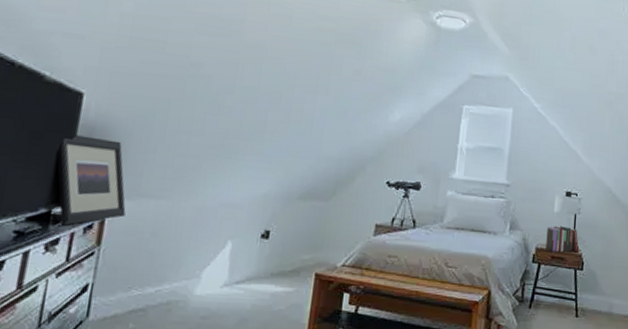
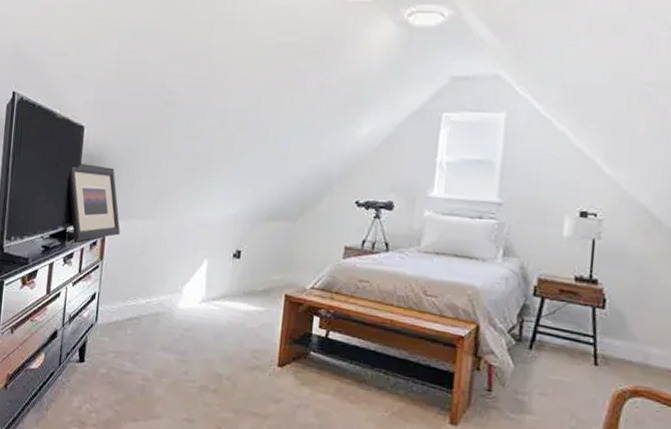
books: present [545,225,579,254] -> none [551,252,600,288]

